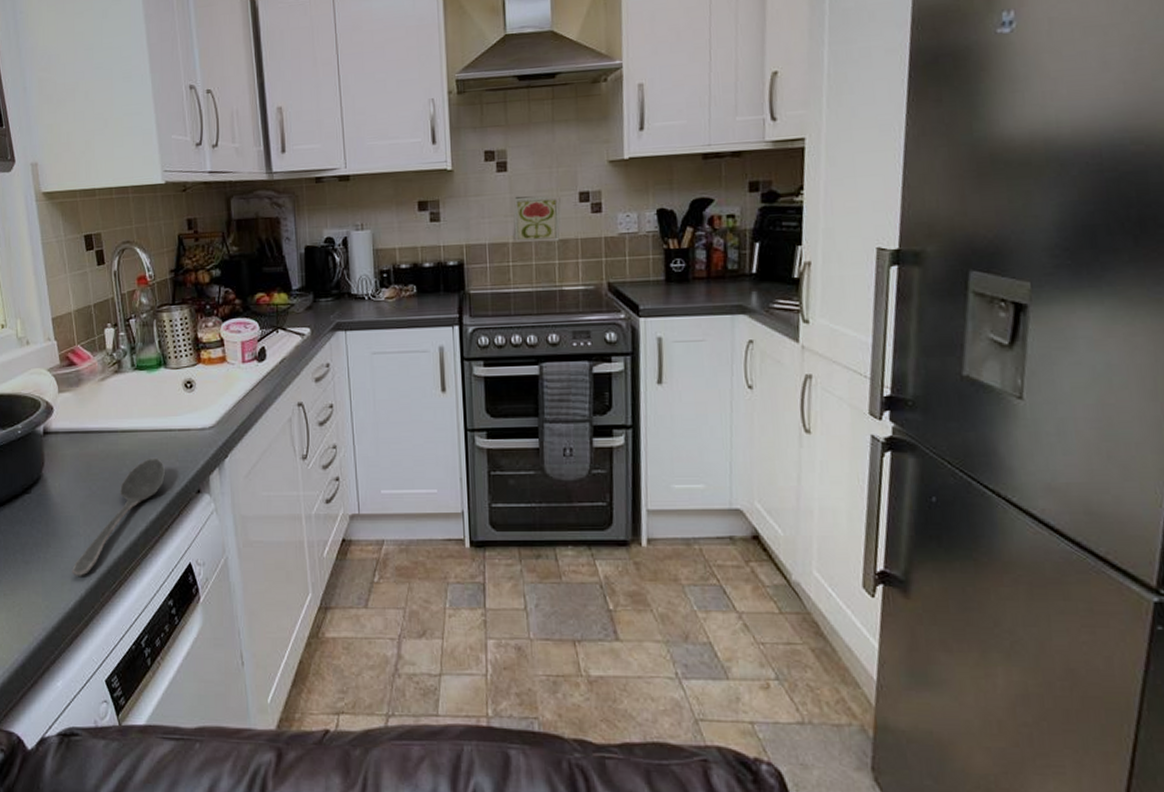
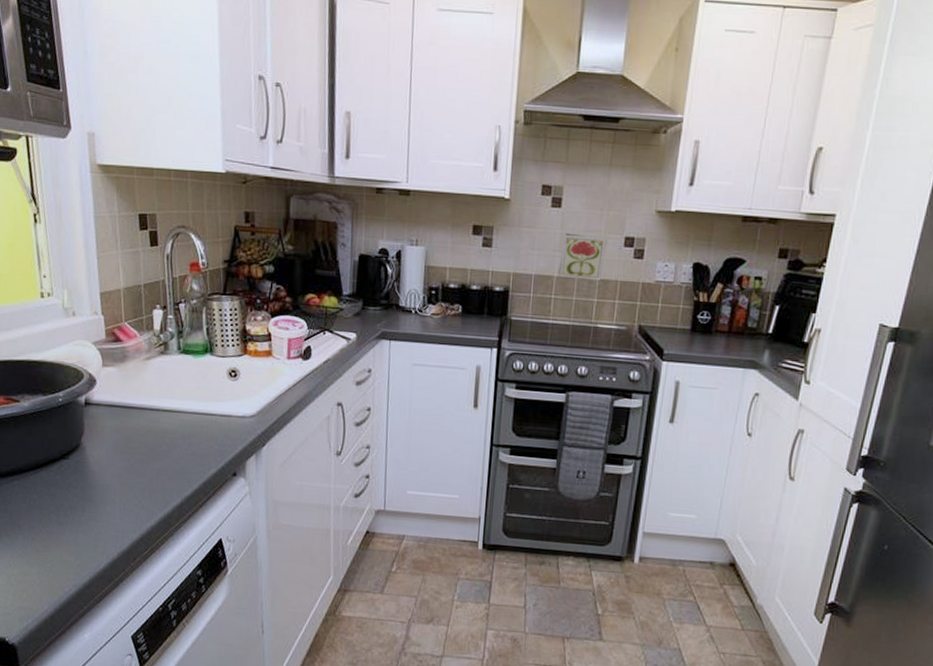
stirrer: present [72,457,165,576] -> none [105,438,203,541]

